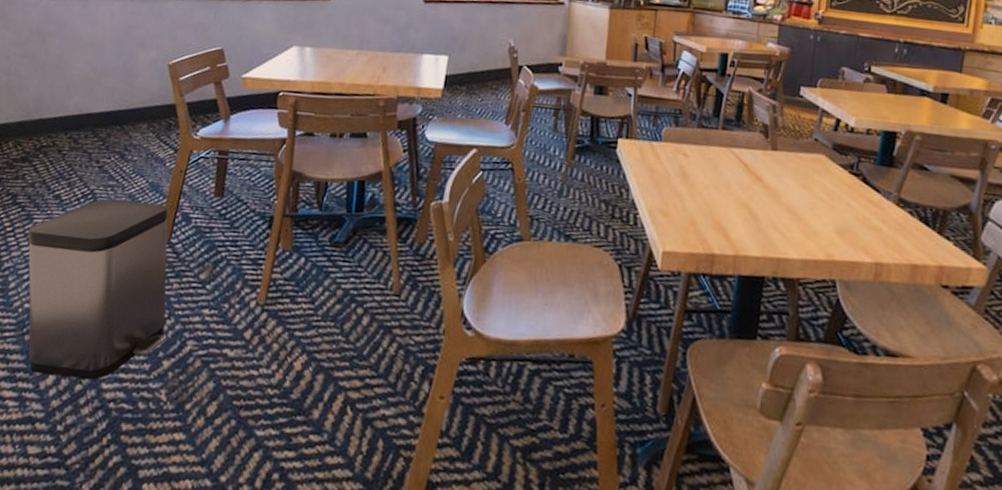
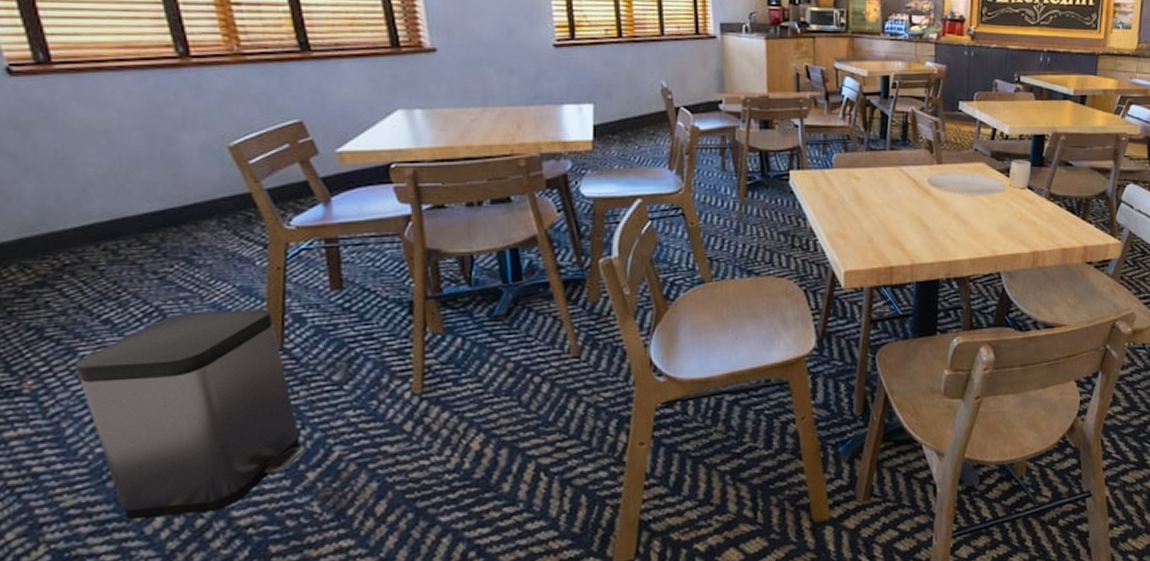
plate: none [758,159,849,192] -> present [926,172,1007,196]
mug: none [852,155,880,189] -> present [1010,160,1032,188]

